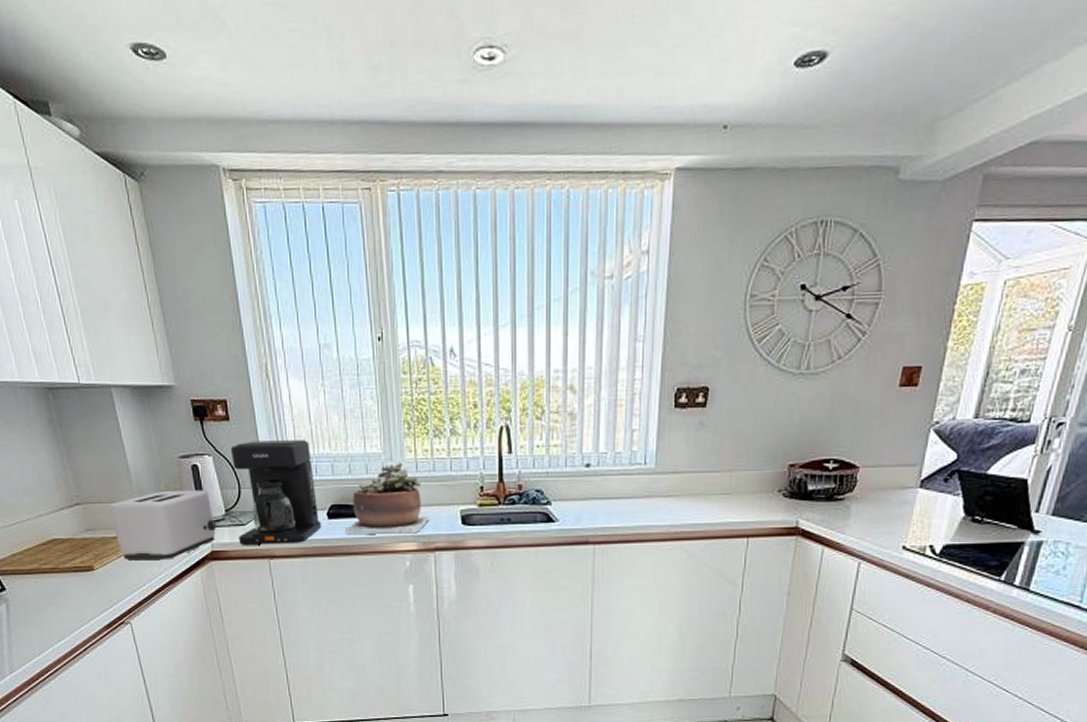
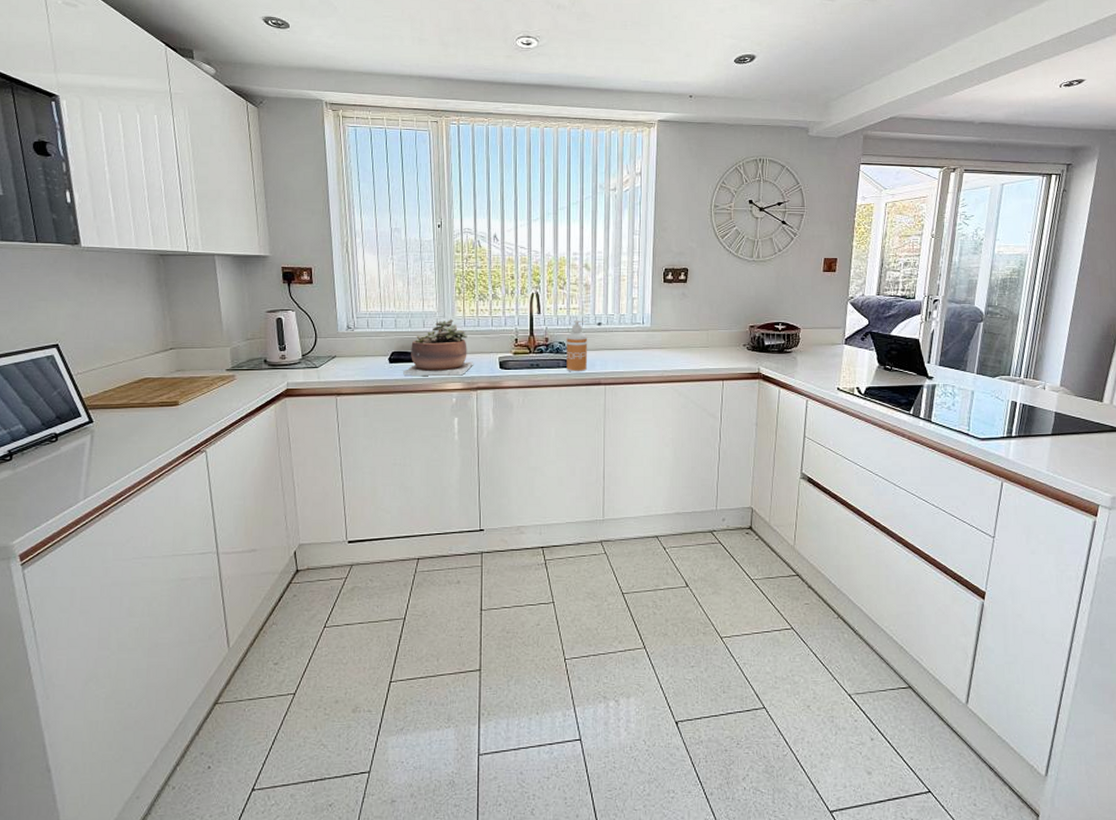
toaster: present [110,489,217,559] -> none [200,338,294,396]
coffee maker: present [230,440,321,545] -> none [311,300,383,384]
soap dispenser: none [545,461,573,529] -> present [566,320,588,372]

